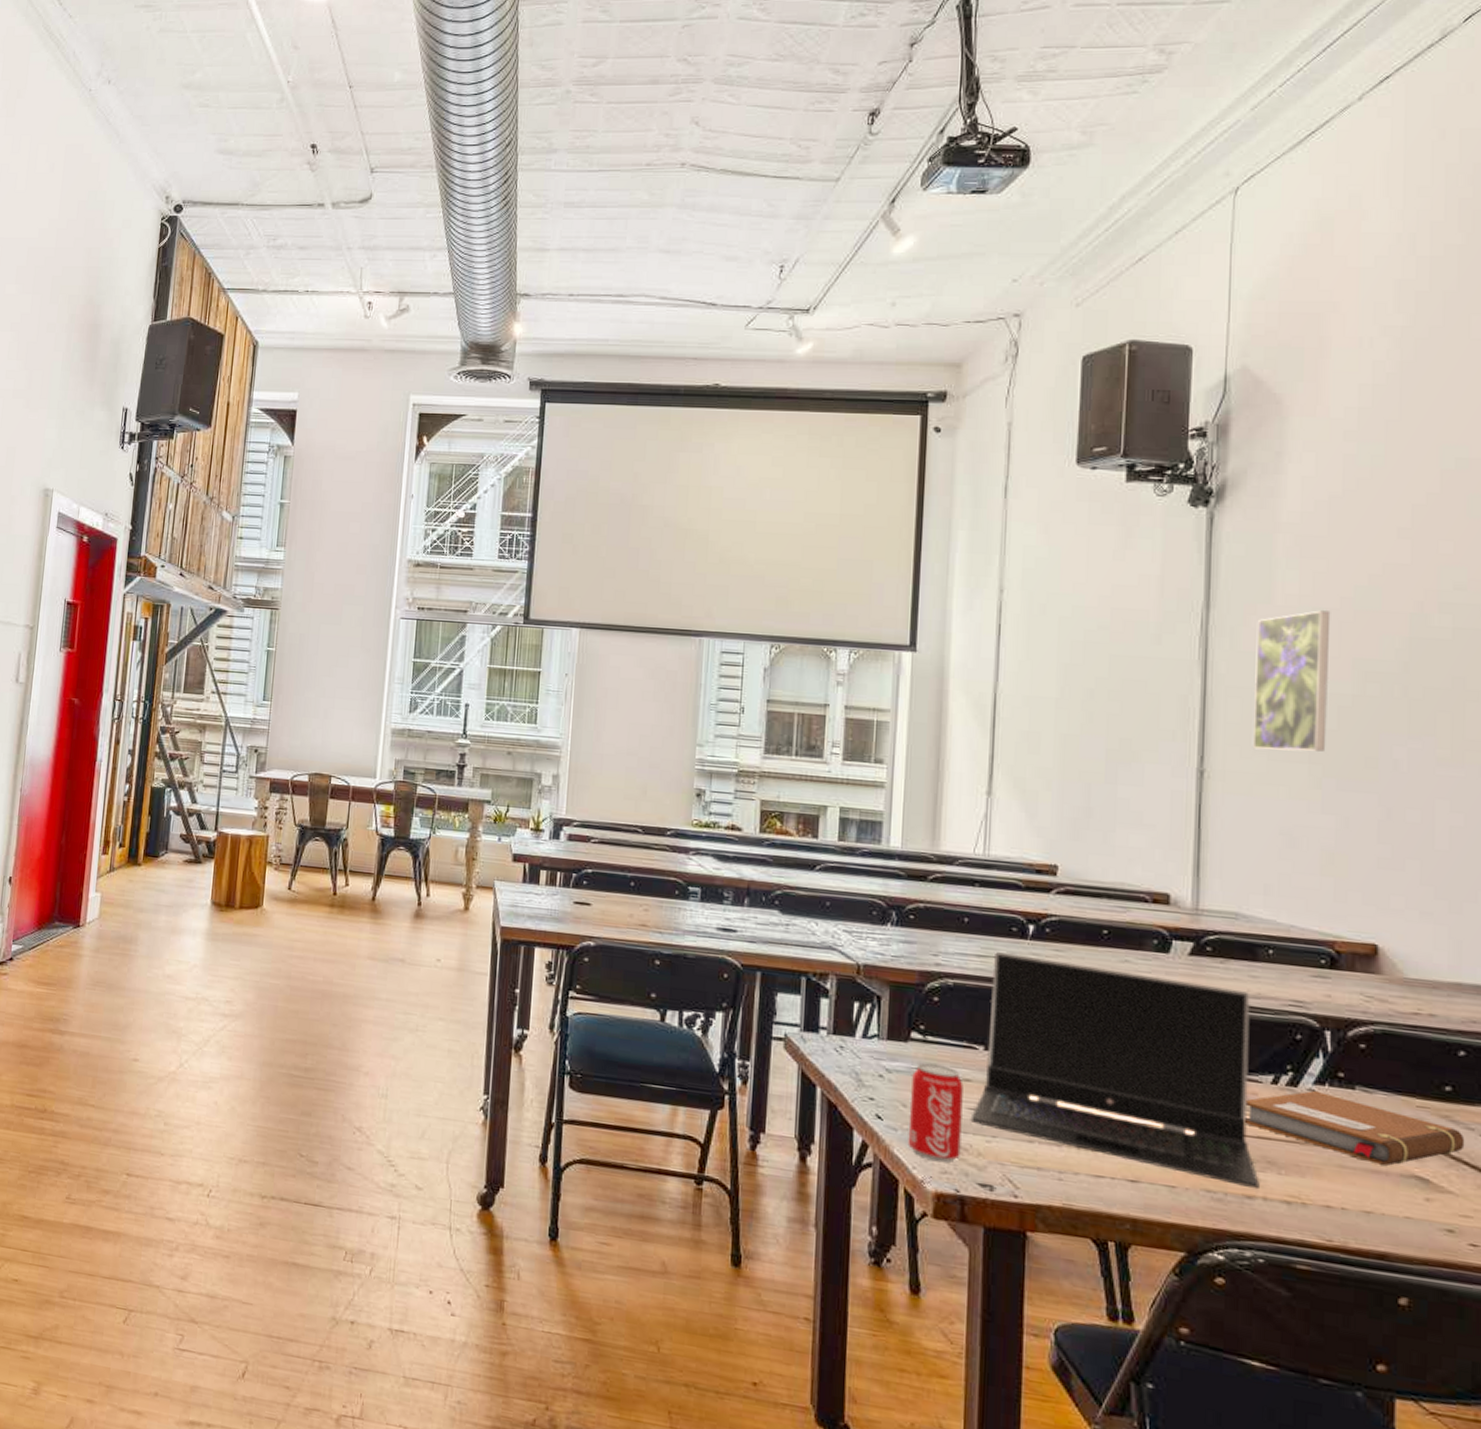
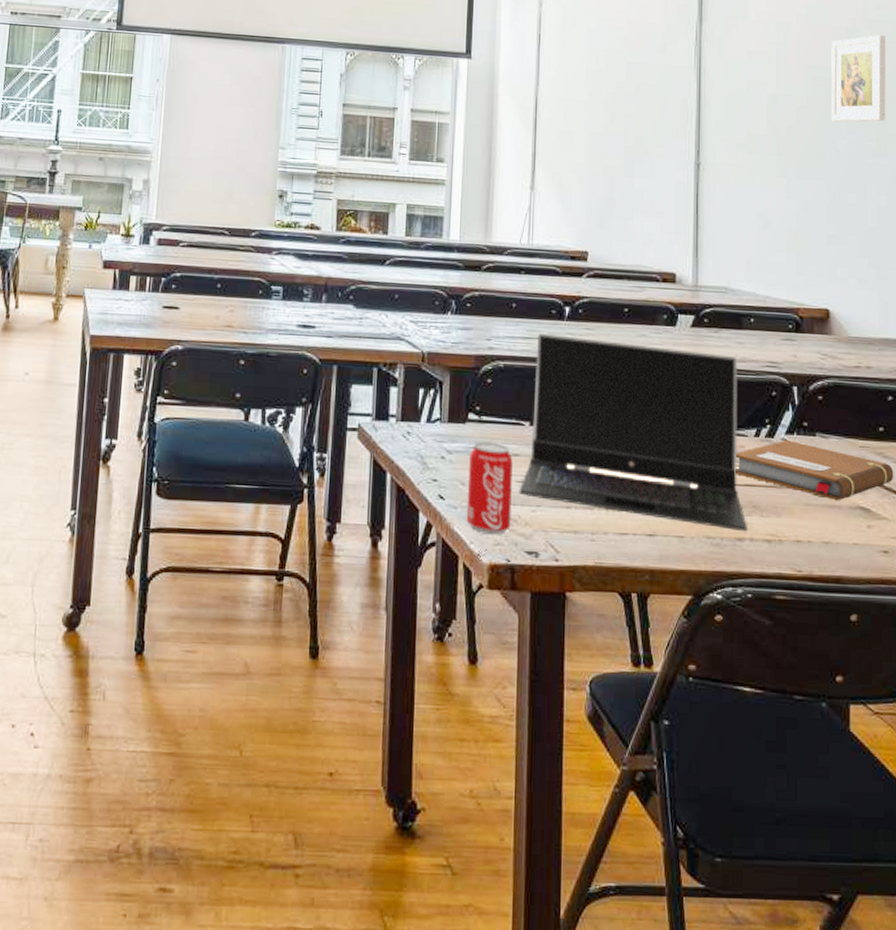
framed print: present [1252,610,1331,752] -> none [735,25,790,146]
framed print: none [1385,621,1467,726] -> present [830,35,886,122]

